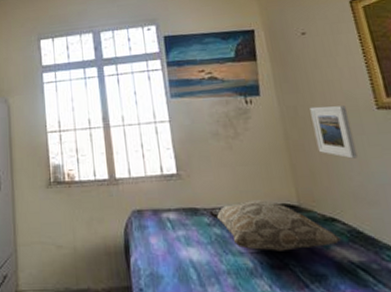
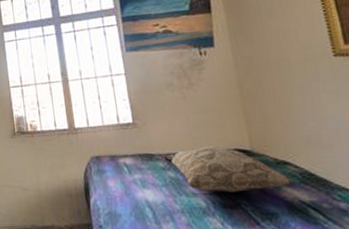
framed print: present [309,105,358,159] -> none [264,54,312,105]

